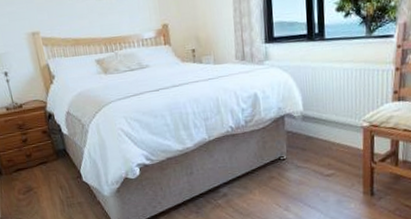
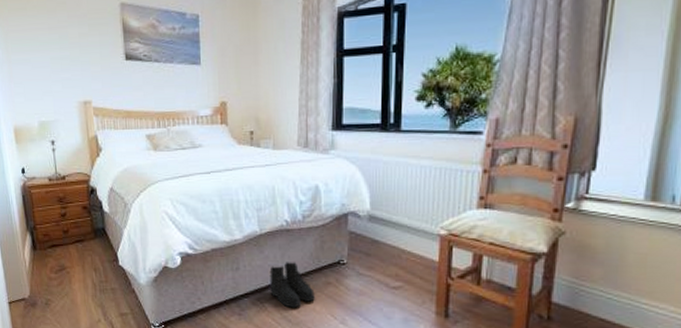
boots: none [220,162,261,202] -> present [269,262,315,308]

